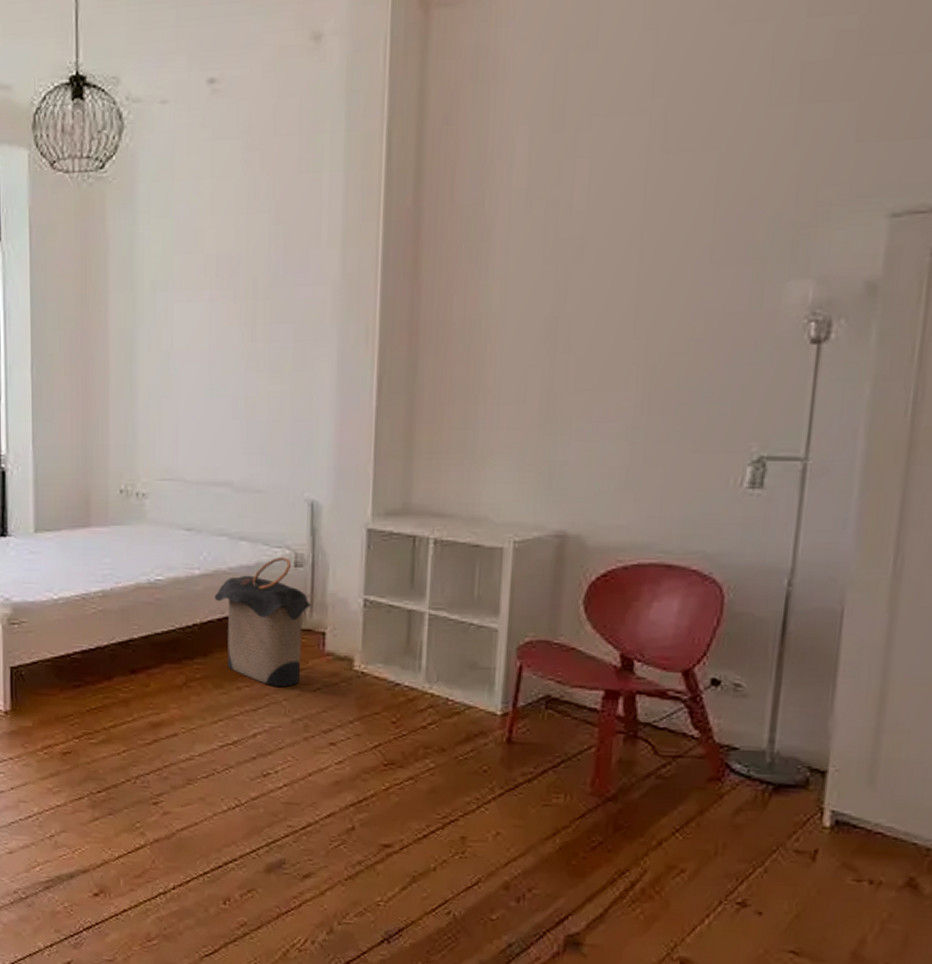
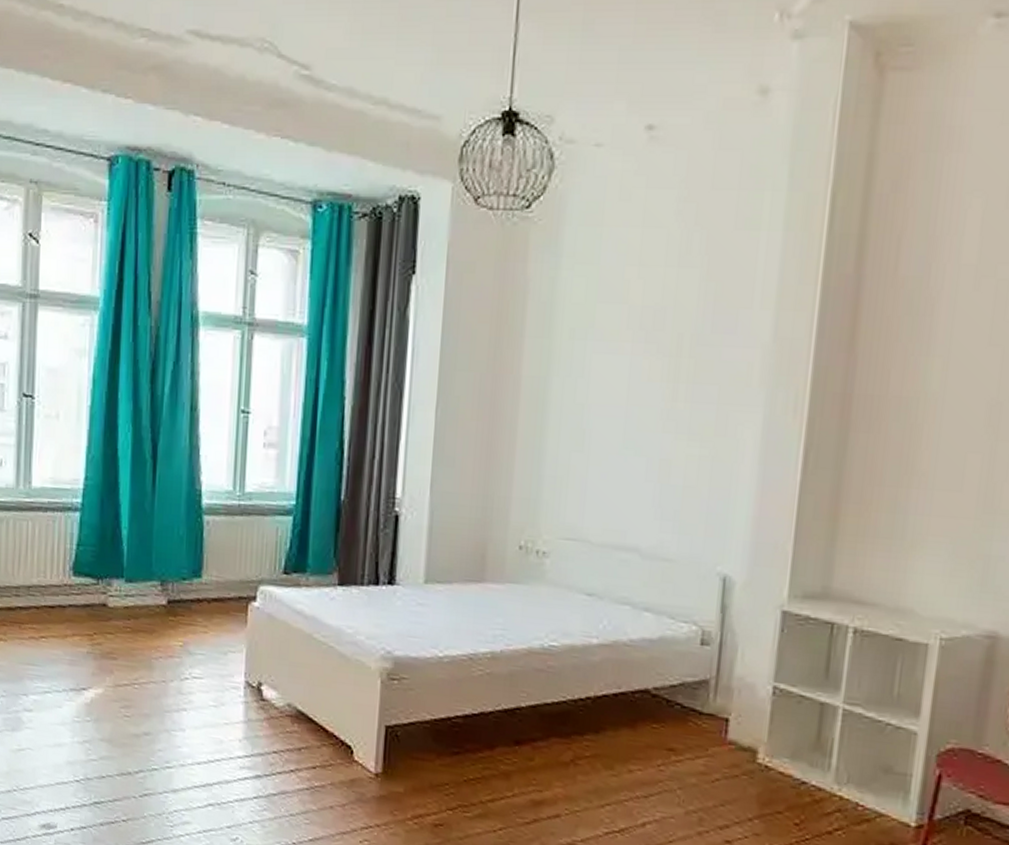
laundry hamper: present [214,556,313,687] -> none [611,632,718,774]

